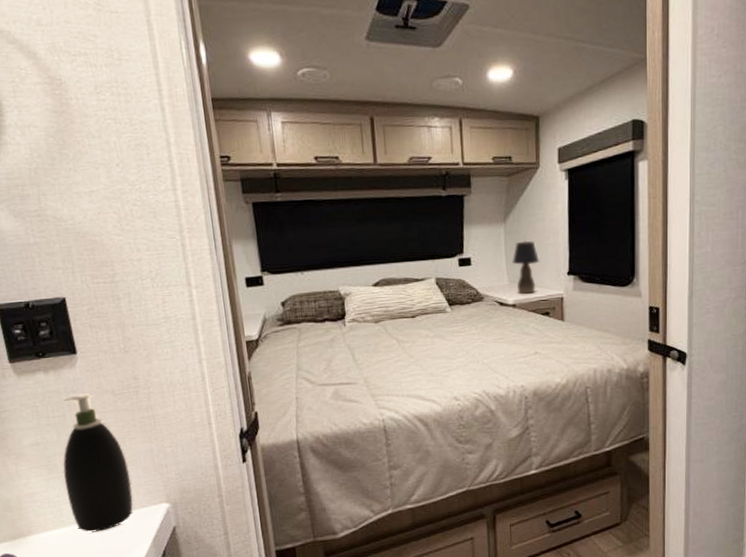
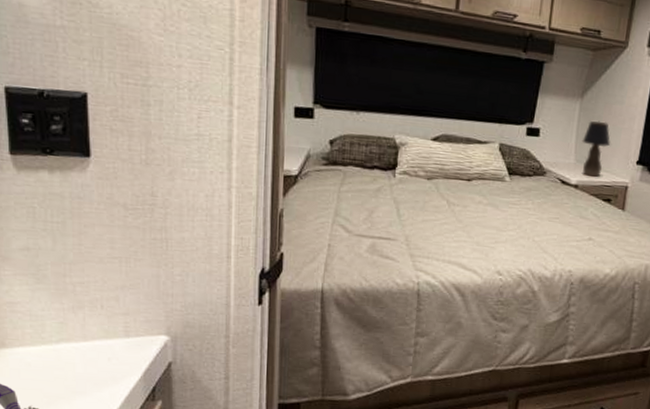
soap dispenser: present [63,395,133,533] -> none [53,202,129,356]

